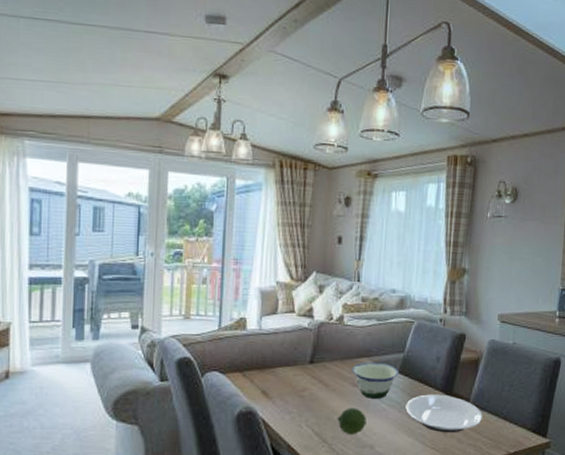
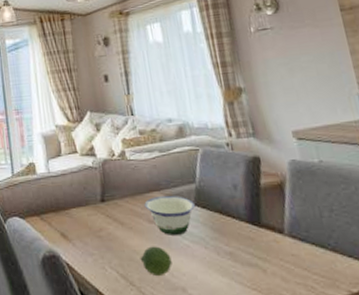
plate: present [405,394,482,432] -> none [211,226,306,270]

